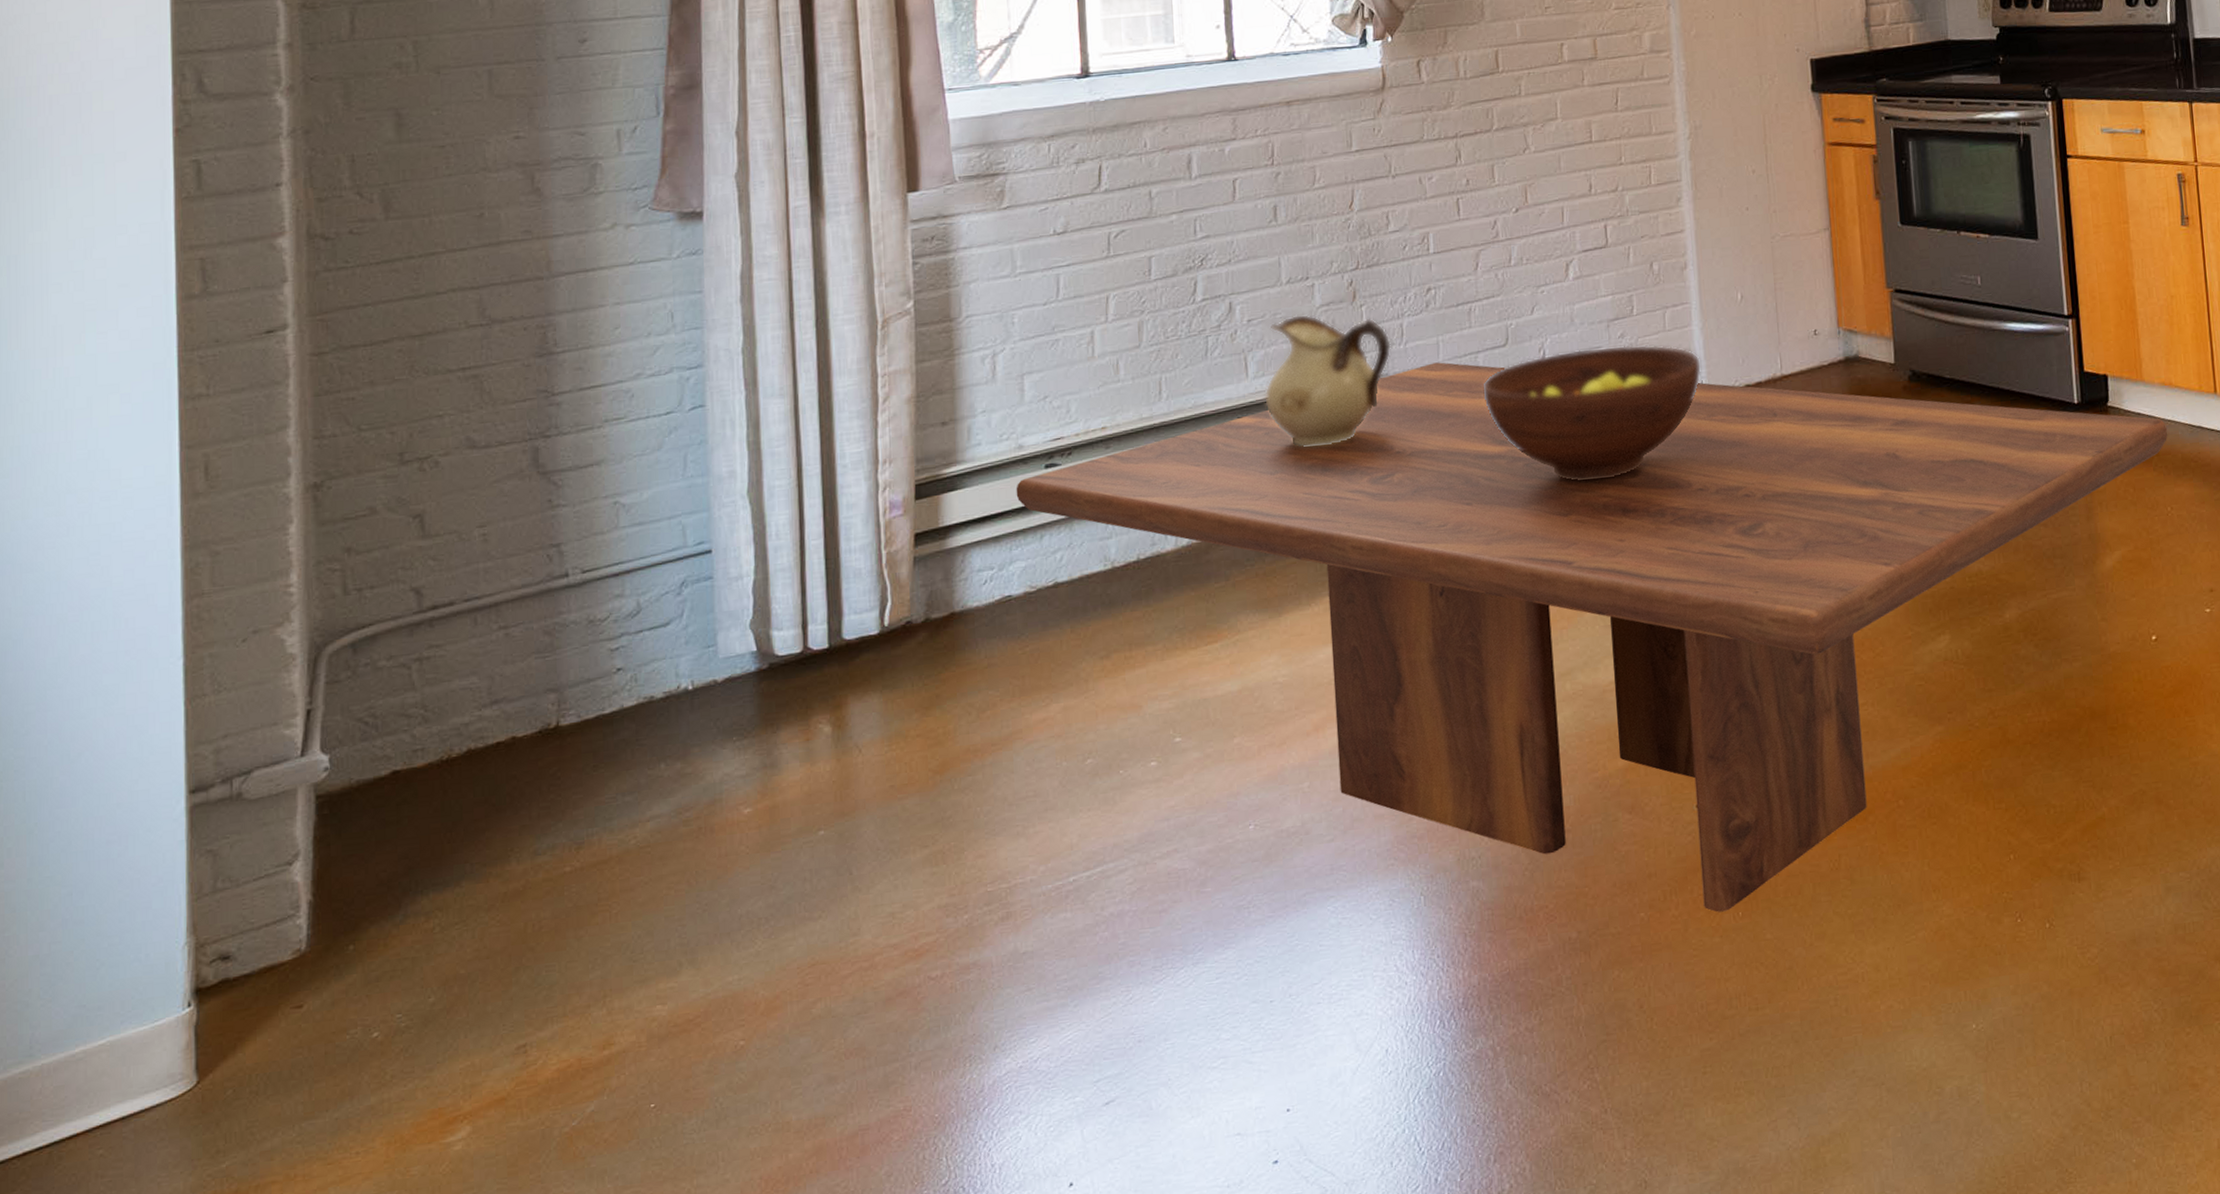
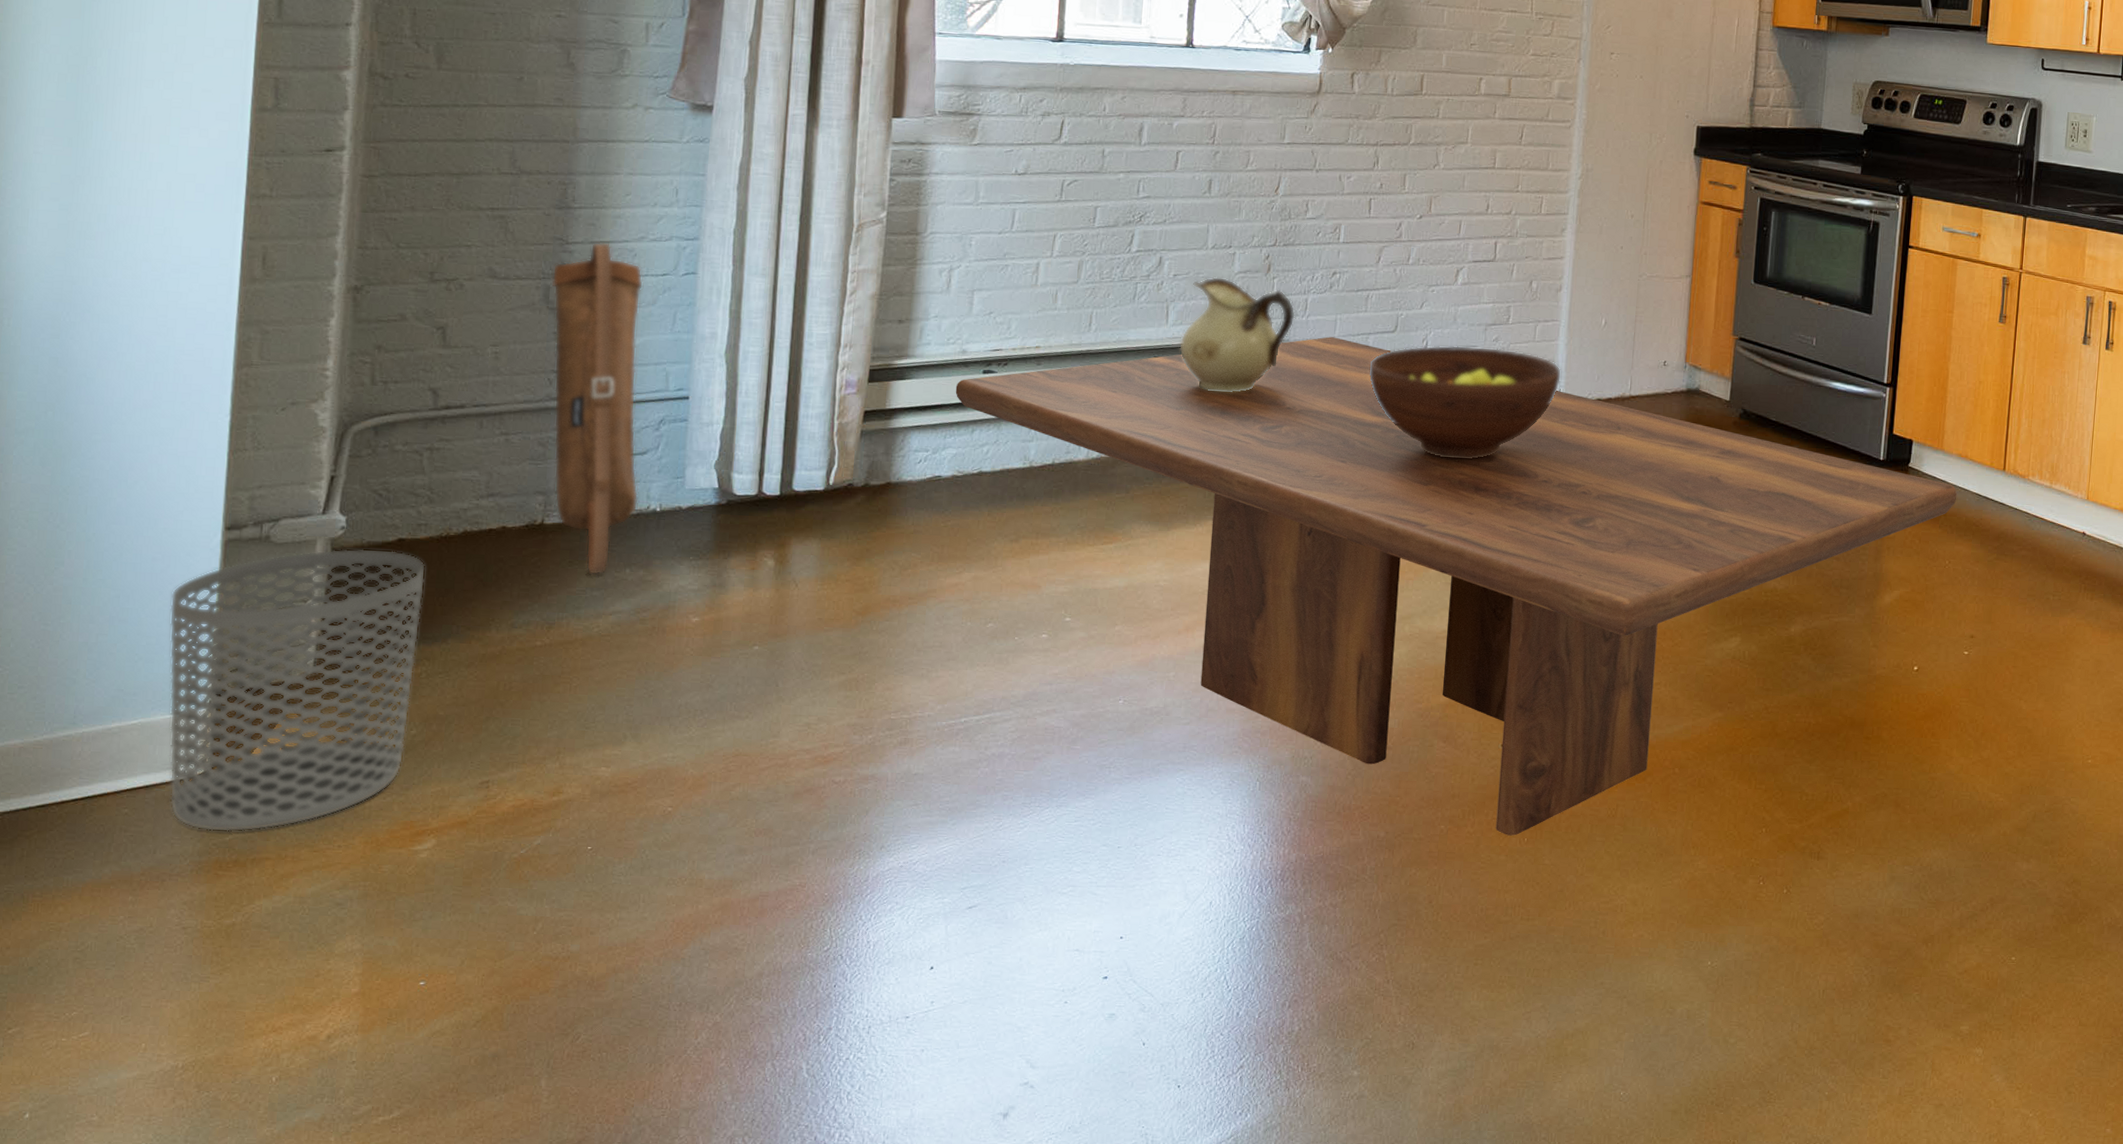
waste bin: none [132,786,429,1161] -> present [169,548,426,832]
bag: none [539,387,667,778] -> present [551,242,644,576]

